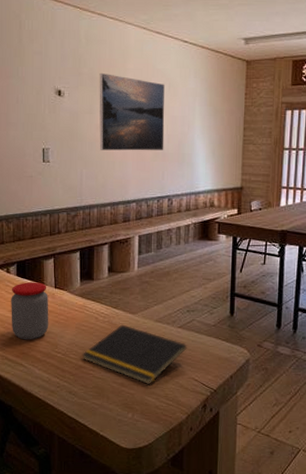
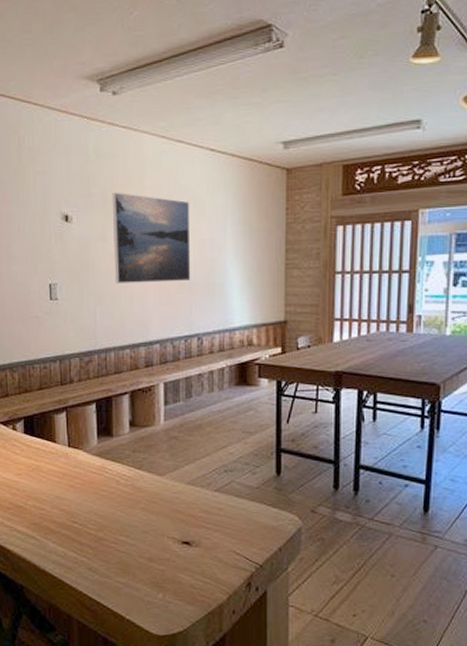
jar: present [11,282,49,340] -> none [18,440,63,509]
notepad: present [82,324,187,385] -> none [102,488,226,560]

